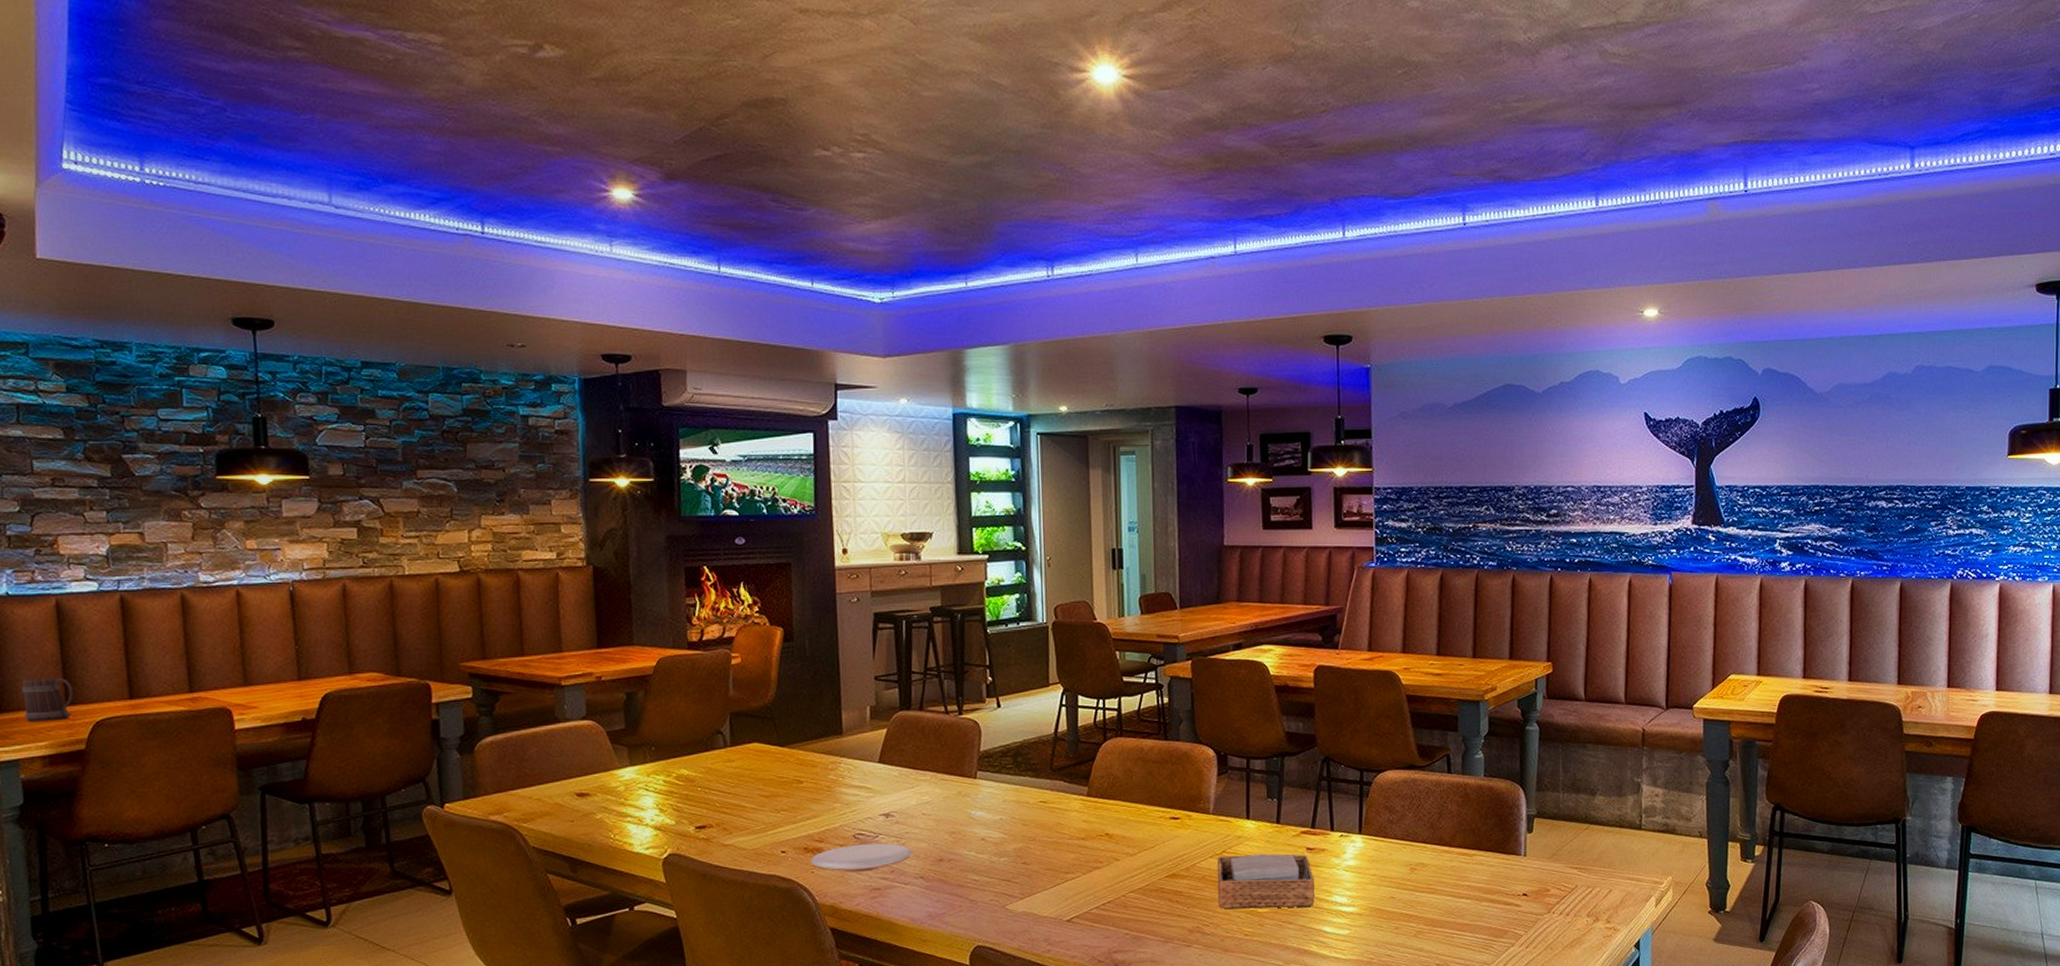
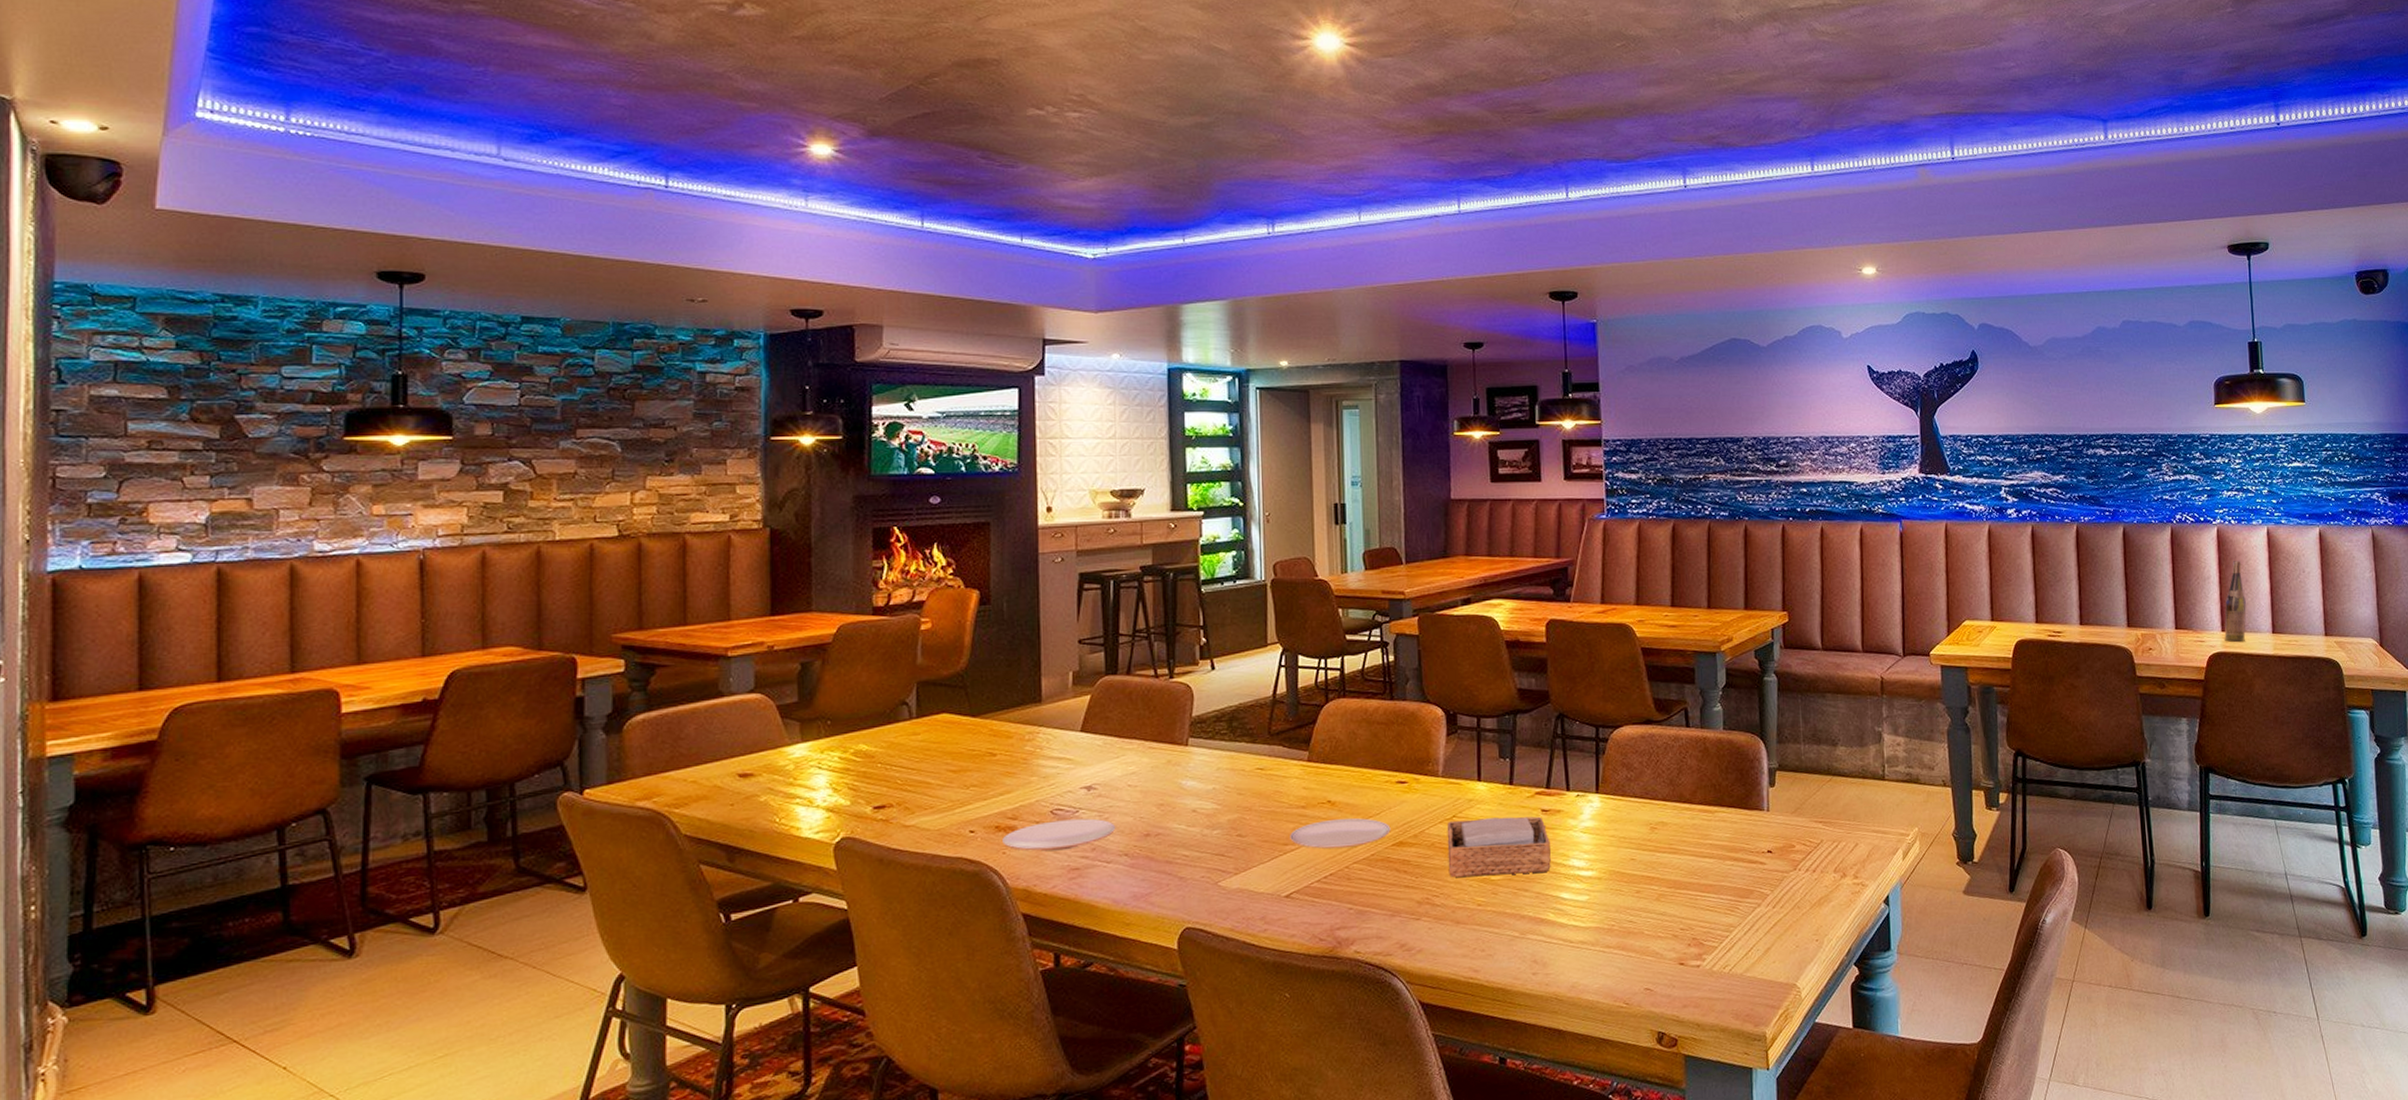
beer mug: present [21,677,74,723] -> none [87,659,150,712]
plate: none [1071,850,1164,879] -> present [1290,818,1391,850]
wine bottle: none [1998,619,2024,703] -> present [2224,561,2246,643]

